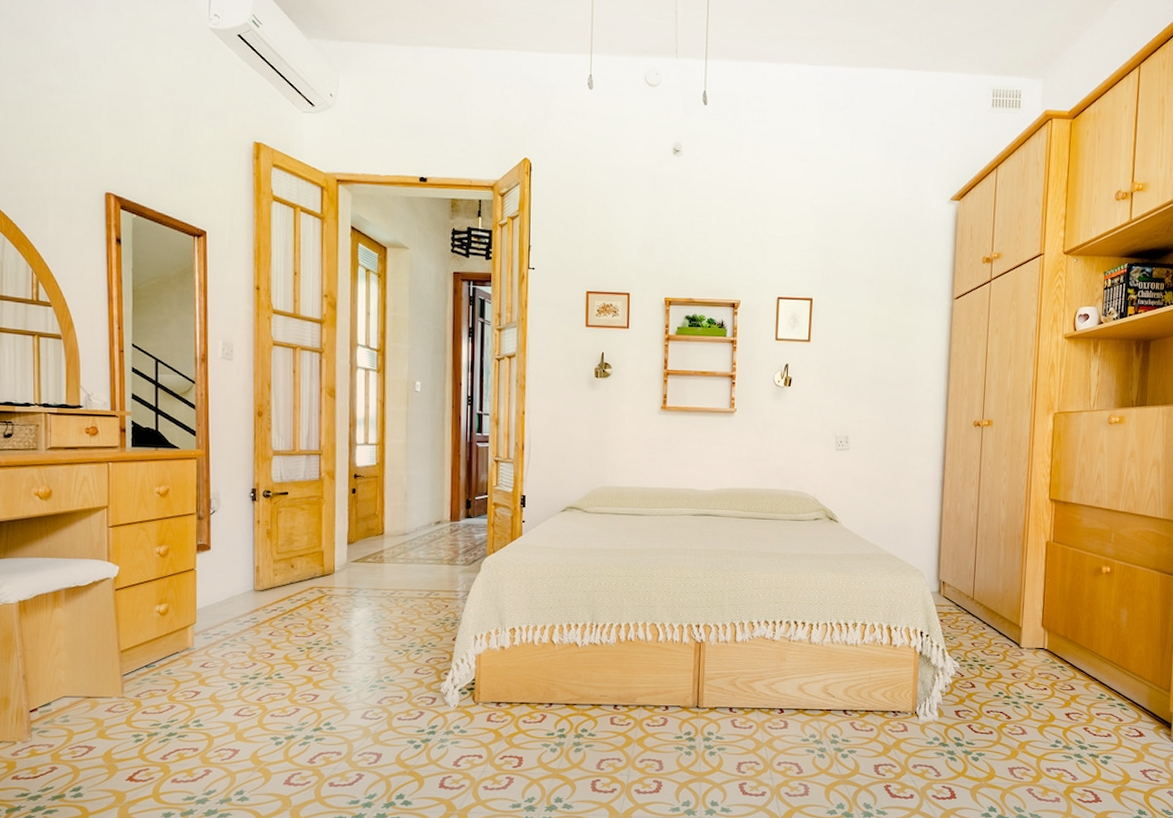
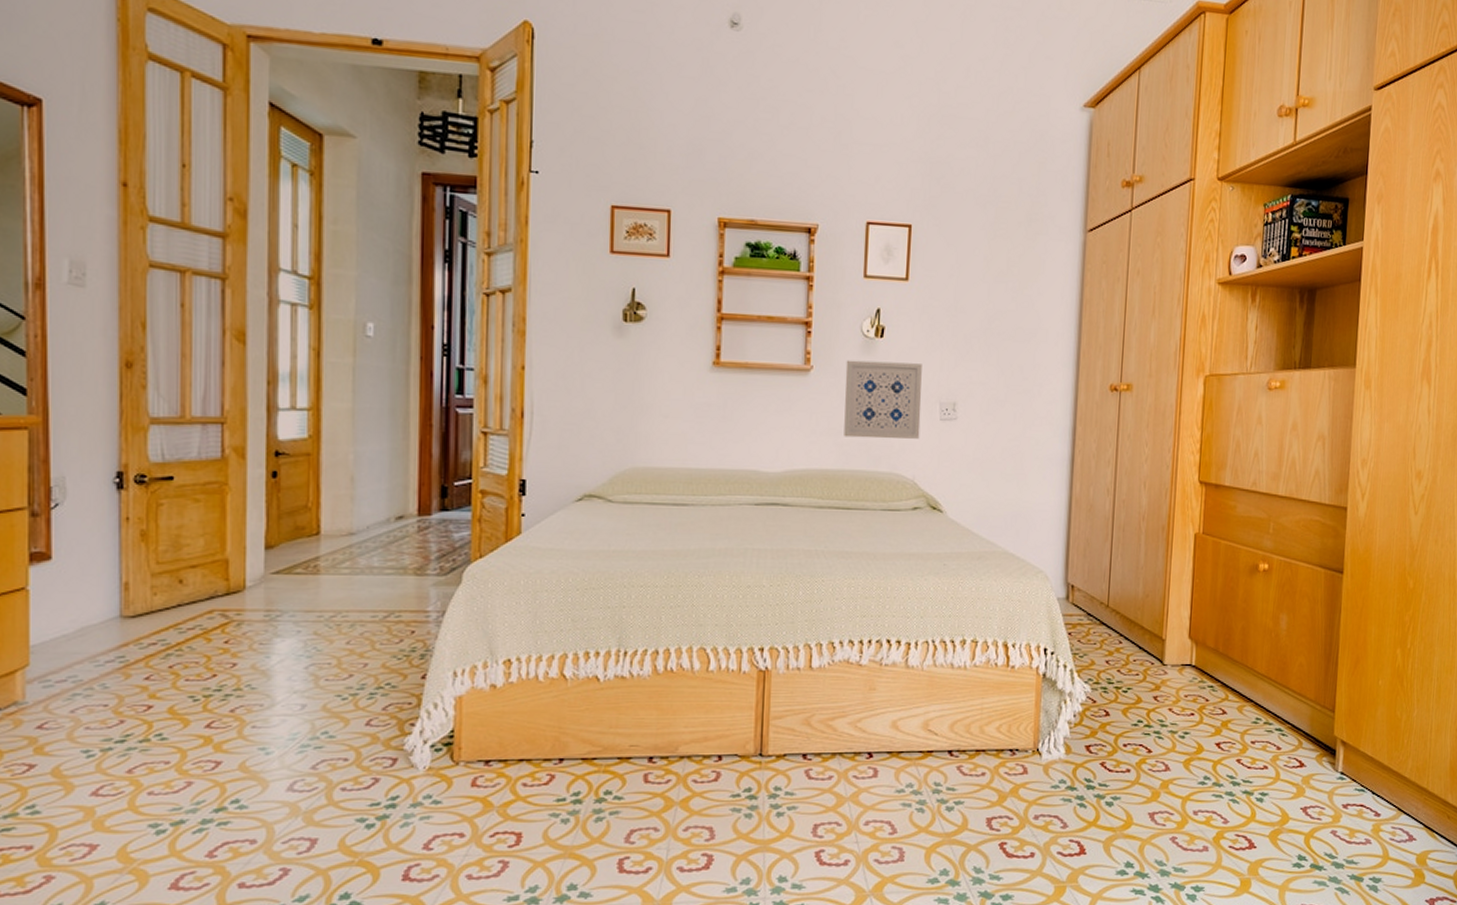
wall art: none [760,404,821,465] -> present [844,360,922,439]

